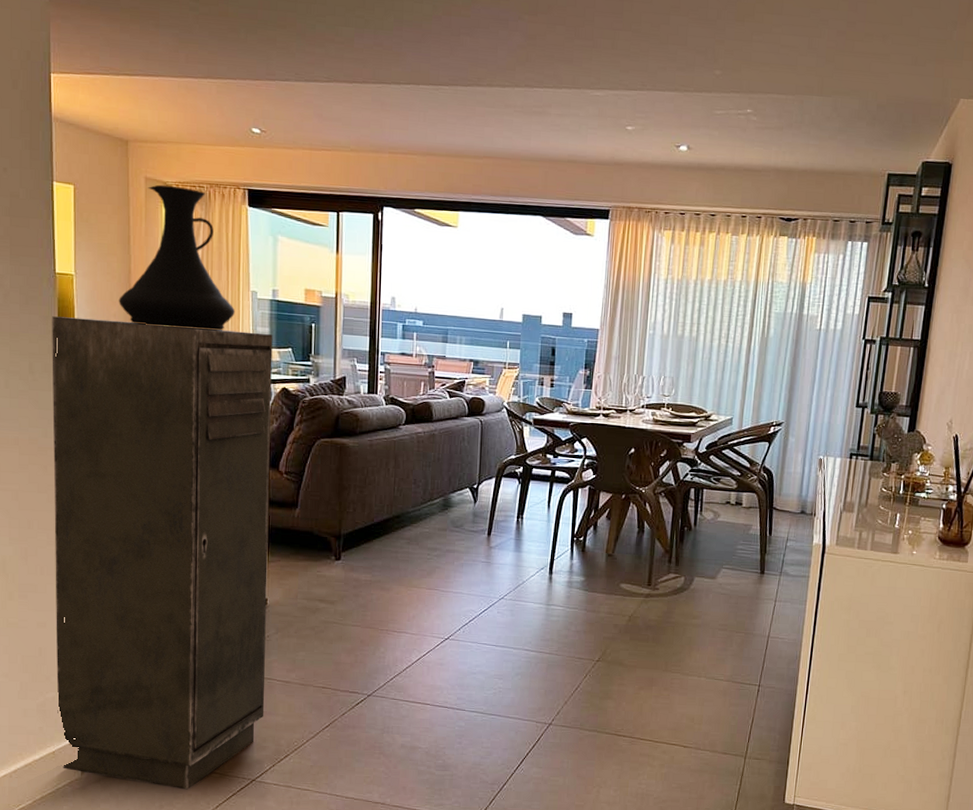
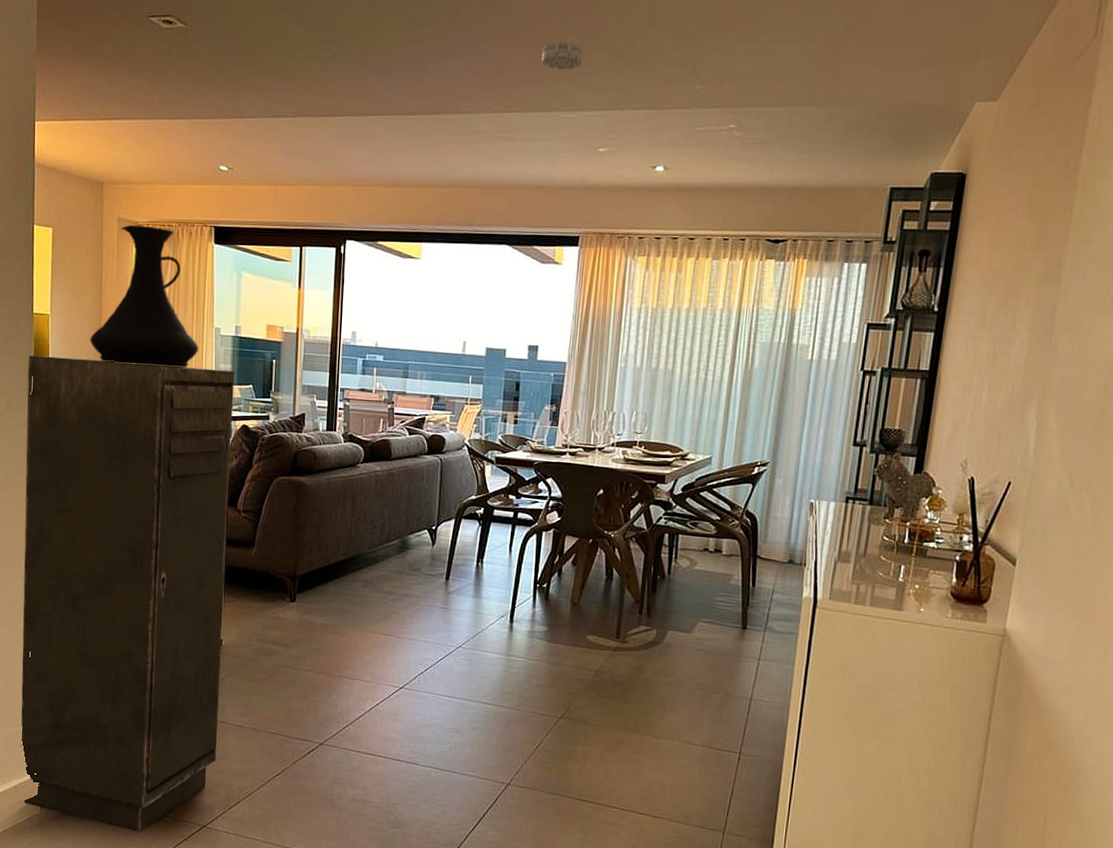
smoke detector: none [572,21,611,50] -> present [542,41,584,70]

